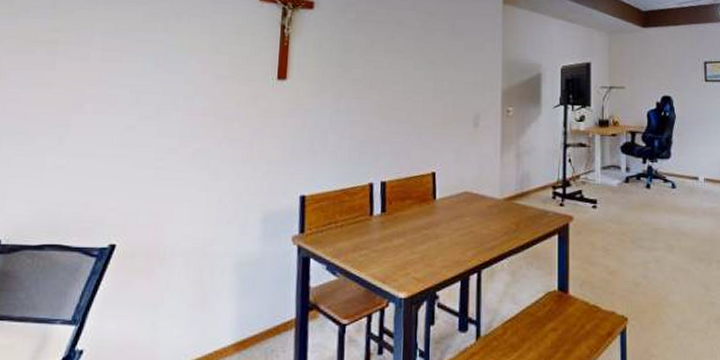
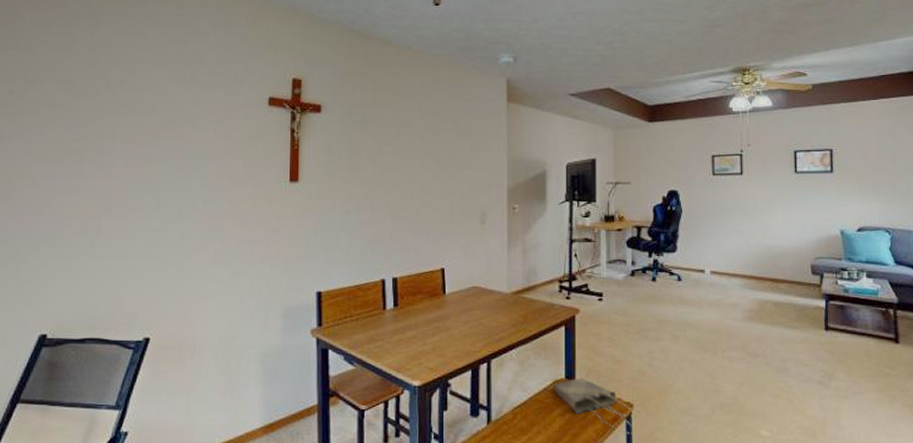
tote bag: none [546,289,630,351] -> present [553,377,636,434]

